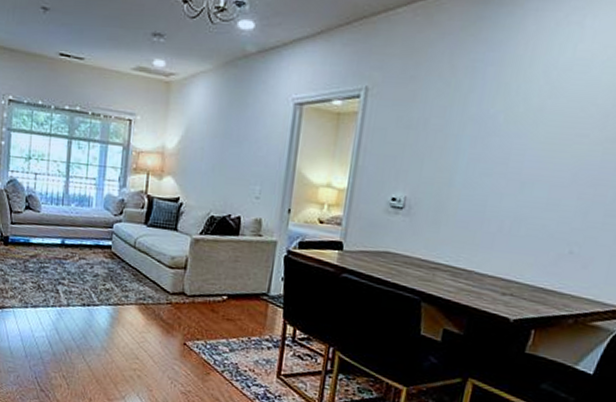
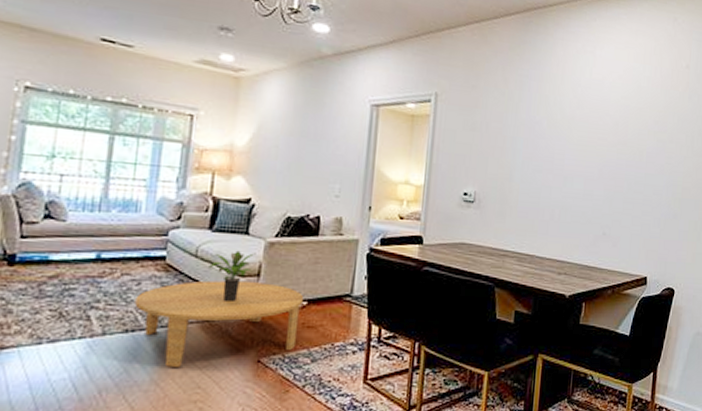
coffee table: none [89,269,225,340] -> present [134,280,304,367]
potted plant: none [143,244,183,290] -> present [207,250,256,303]

